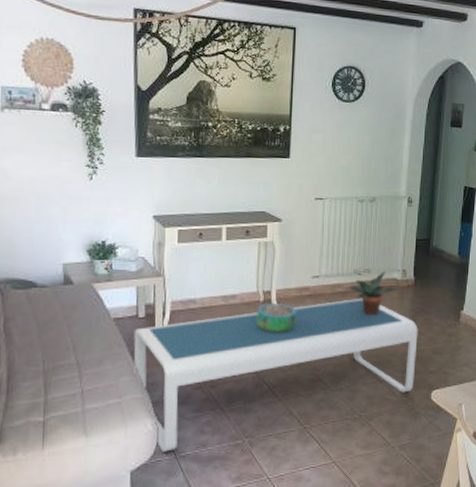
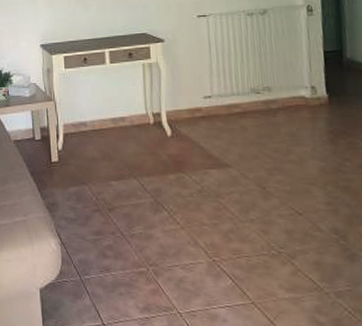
coffee table: present [133,298,418,452] -> none [32,119,345,273]
decorative bowl: present [257,302,297,333] -> none [148,124,191,157]
potted plant: present [347,272,399,315] -> none [245,89,310,138]

